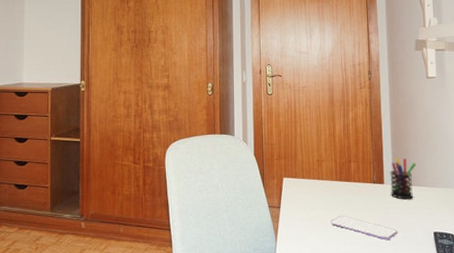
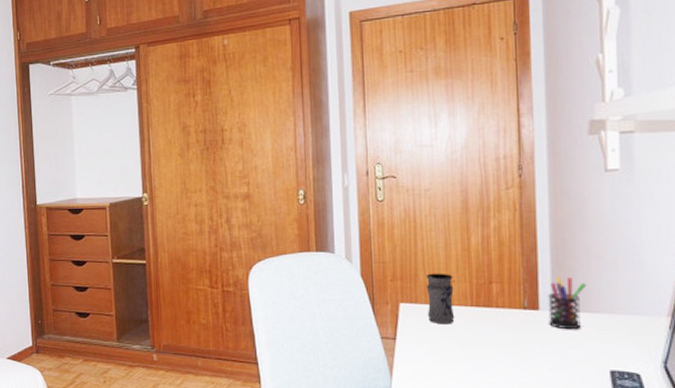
jar: none [303,153,324,196] -> present [426,273,455,325]
smartphone: present [331,216,398,241] -> none [464,349,558,380]

